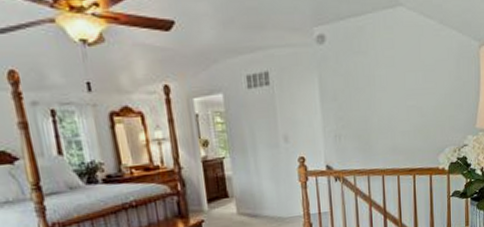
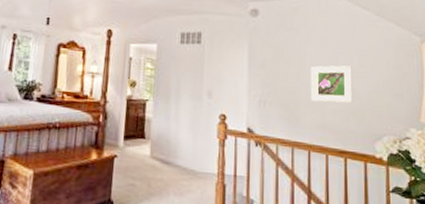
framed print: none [380,84,419,127] -> present [310,65,353,104]

